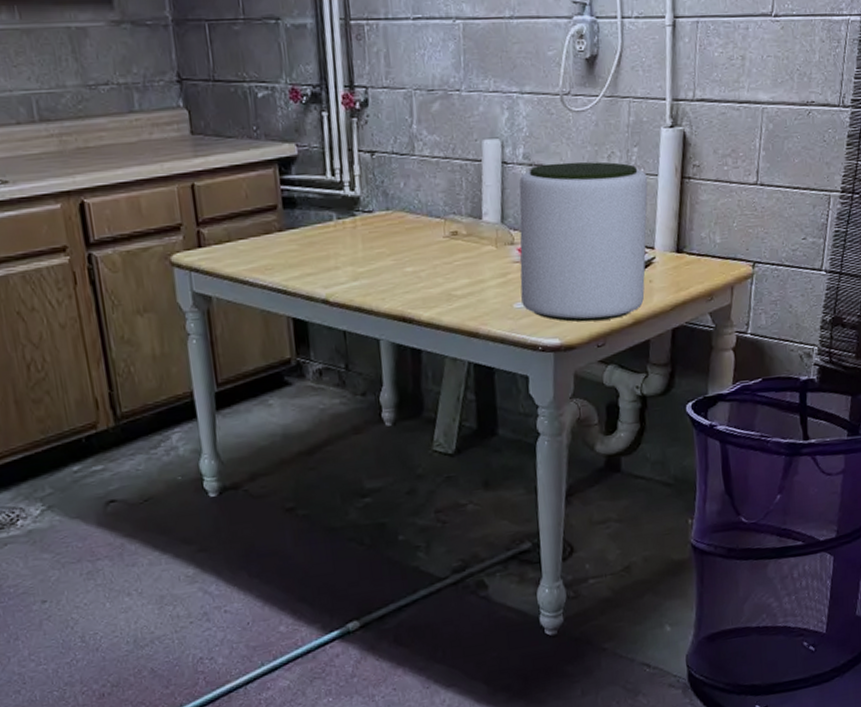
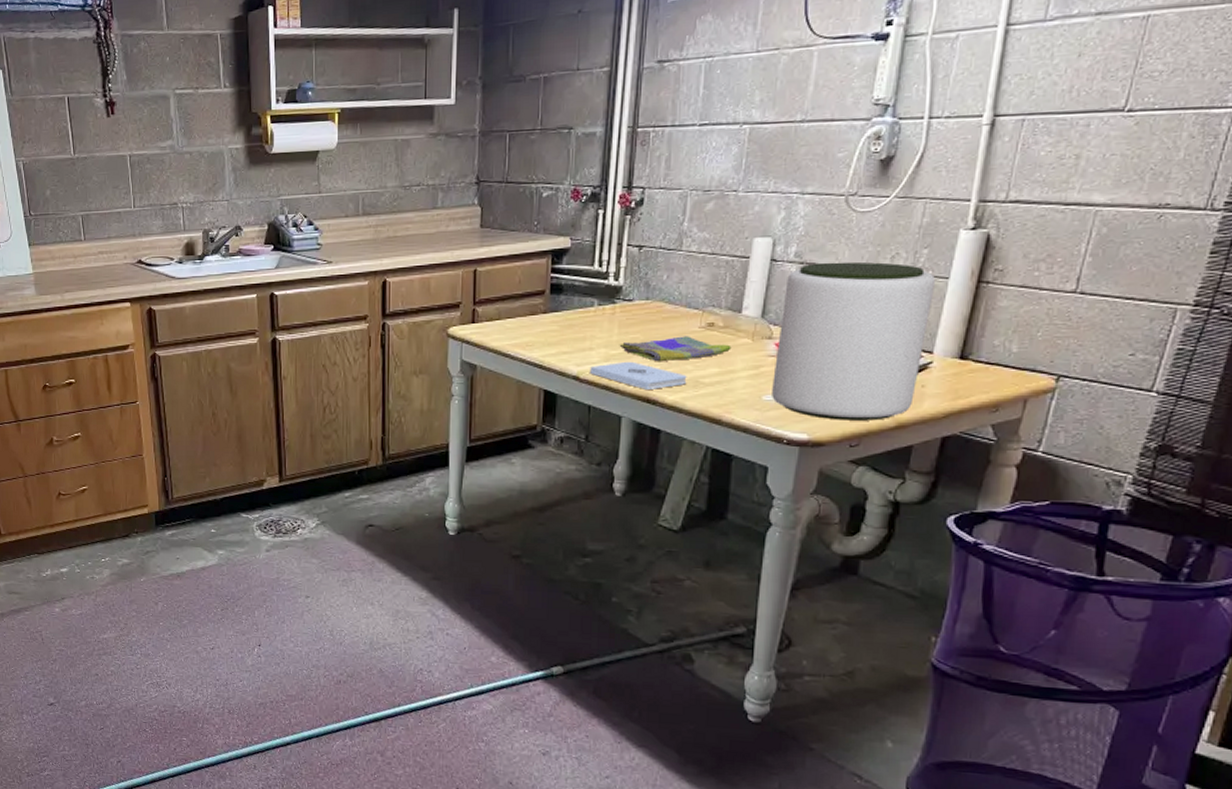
notepad: none [339,278,440,308] -> present [590,361,687,389]
dish towel: none [365,247,478,277] -> present [619,336,732,362]

